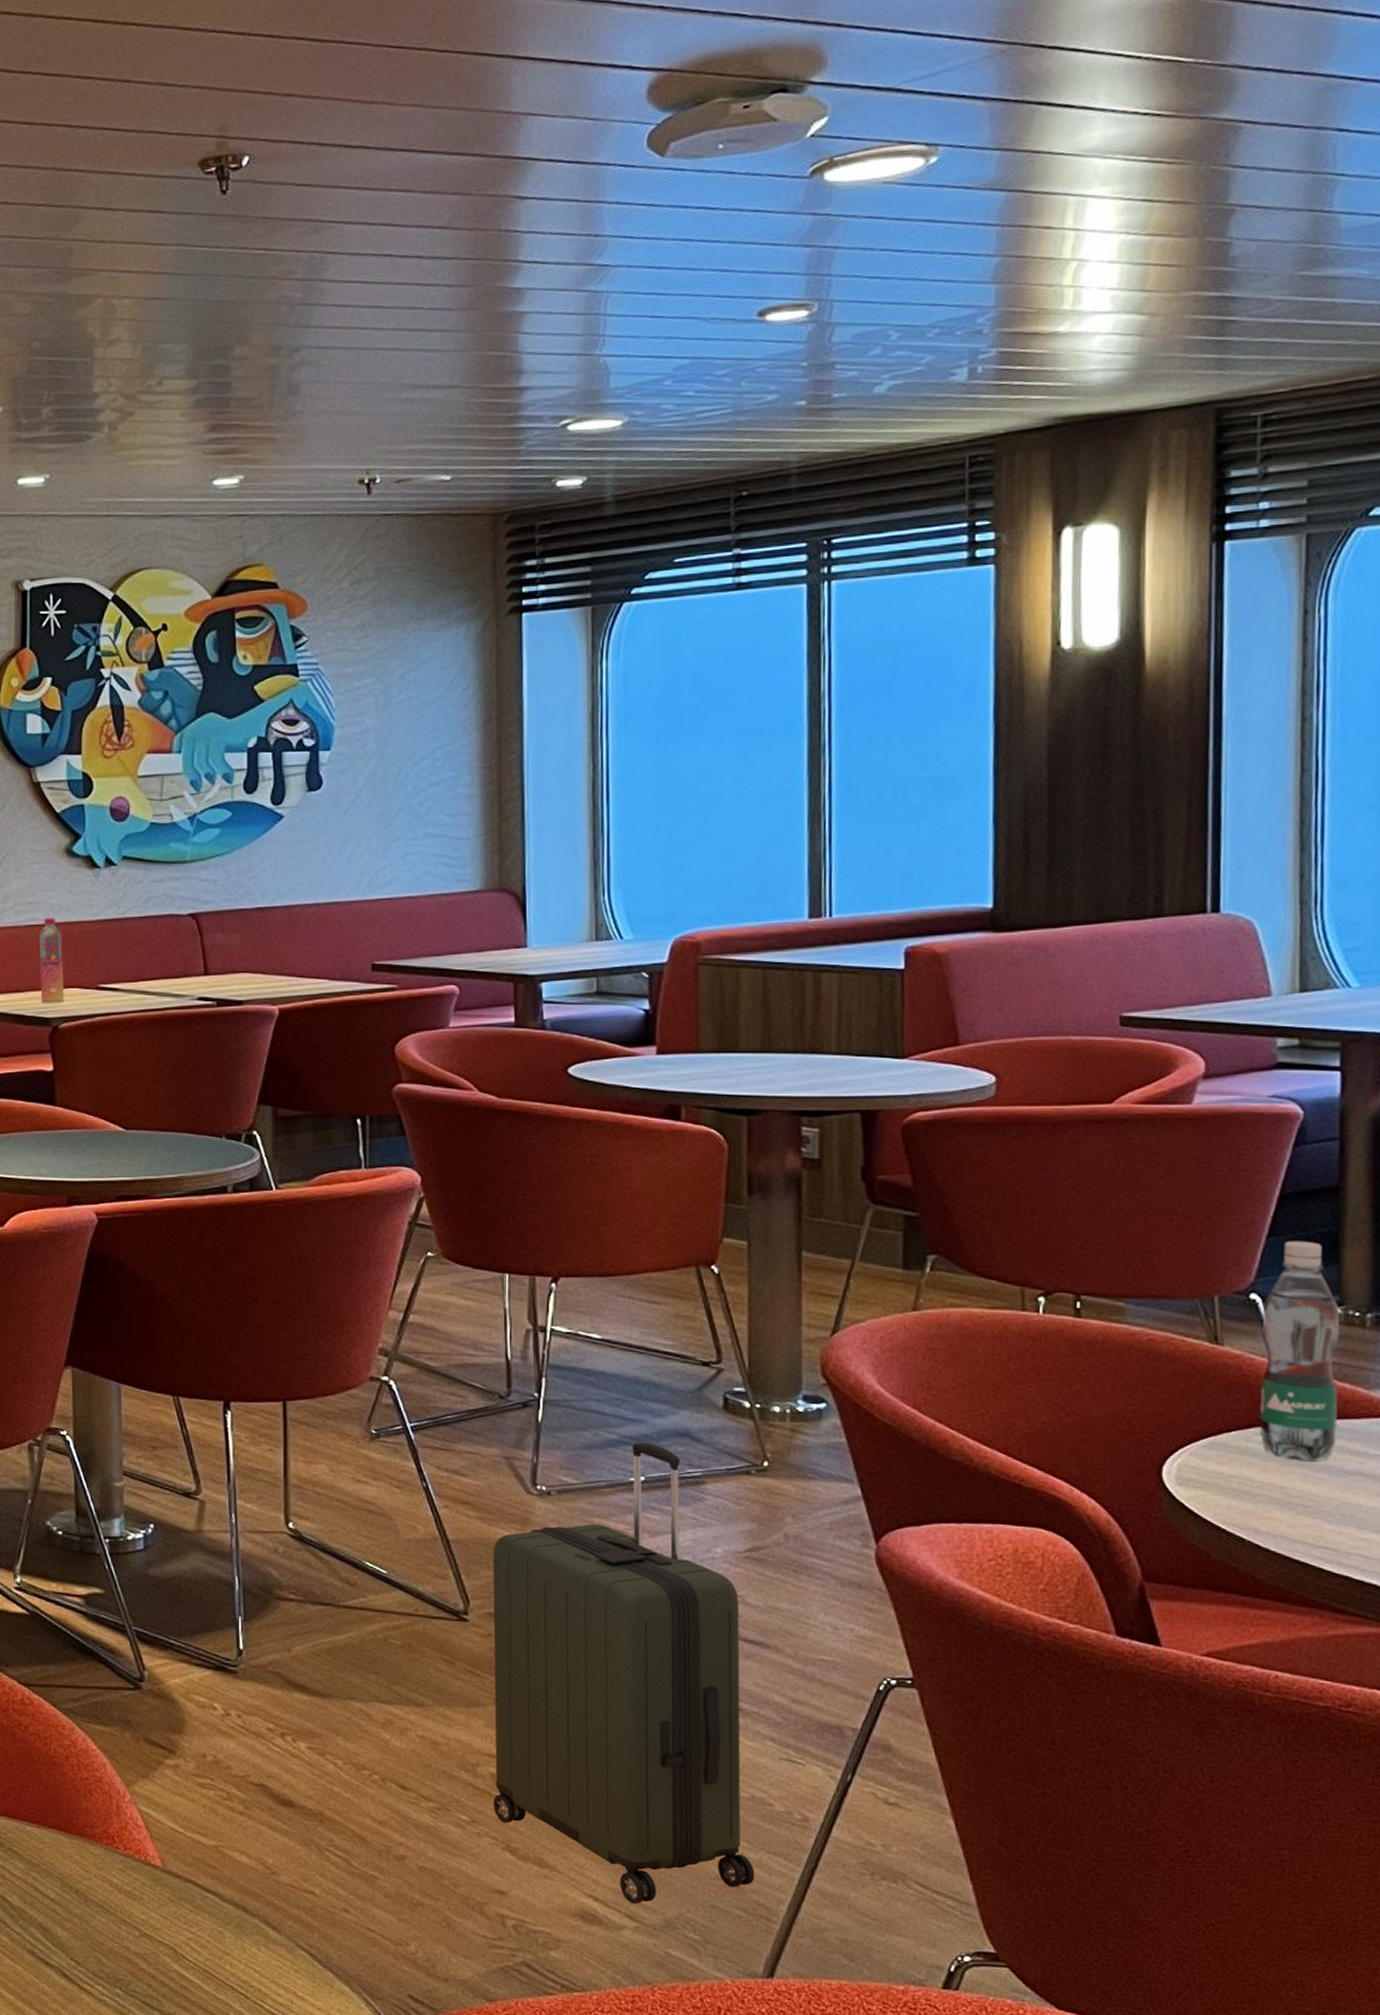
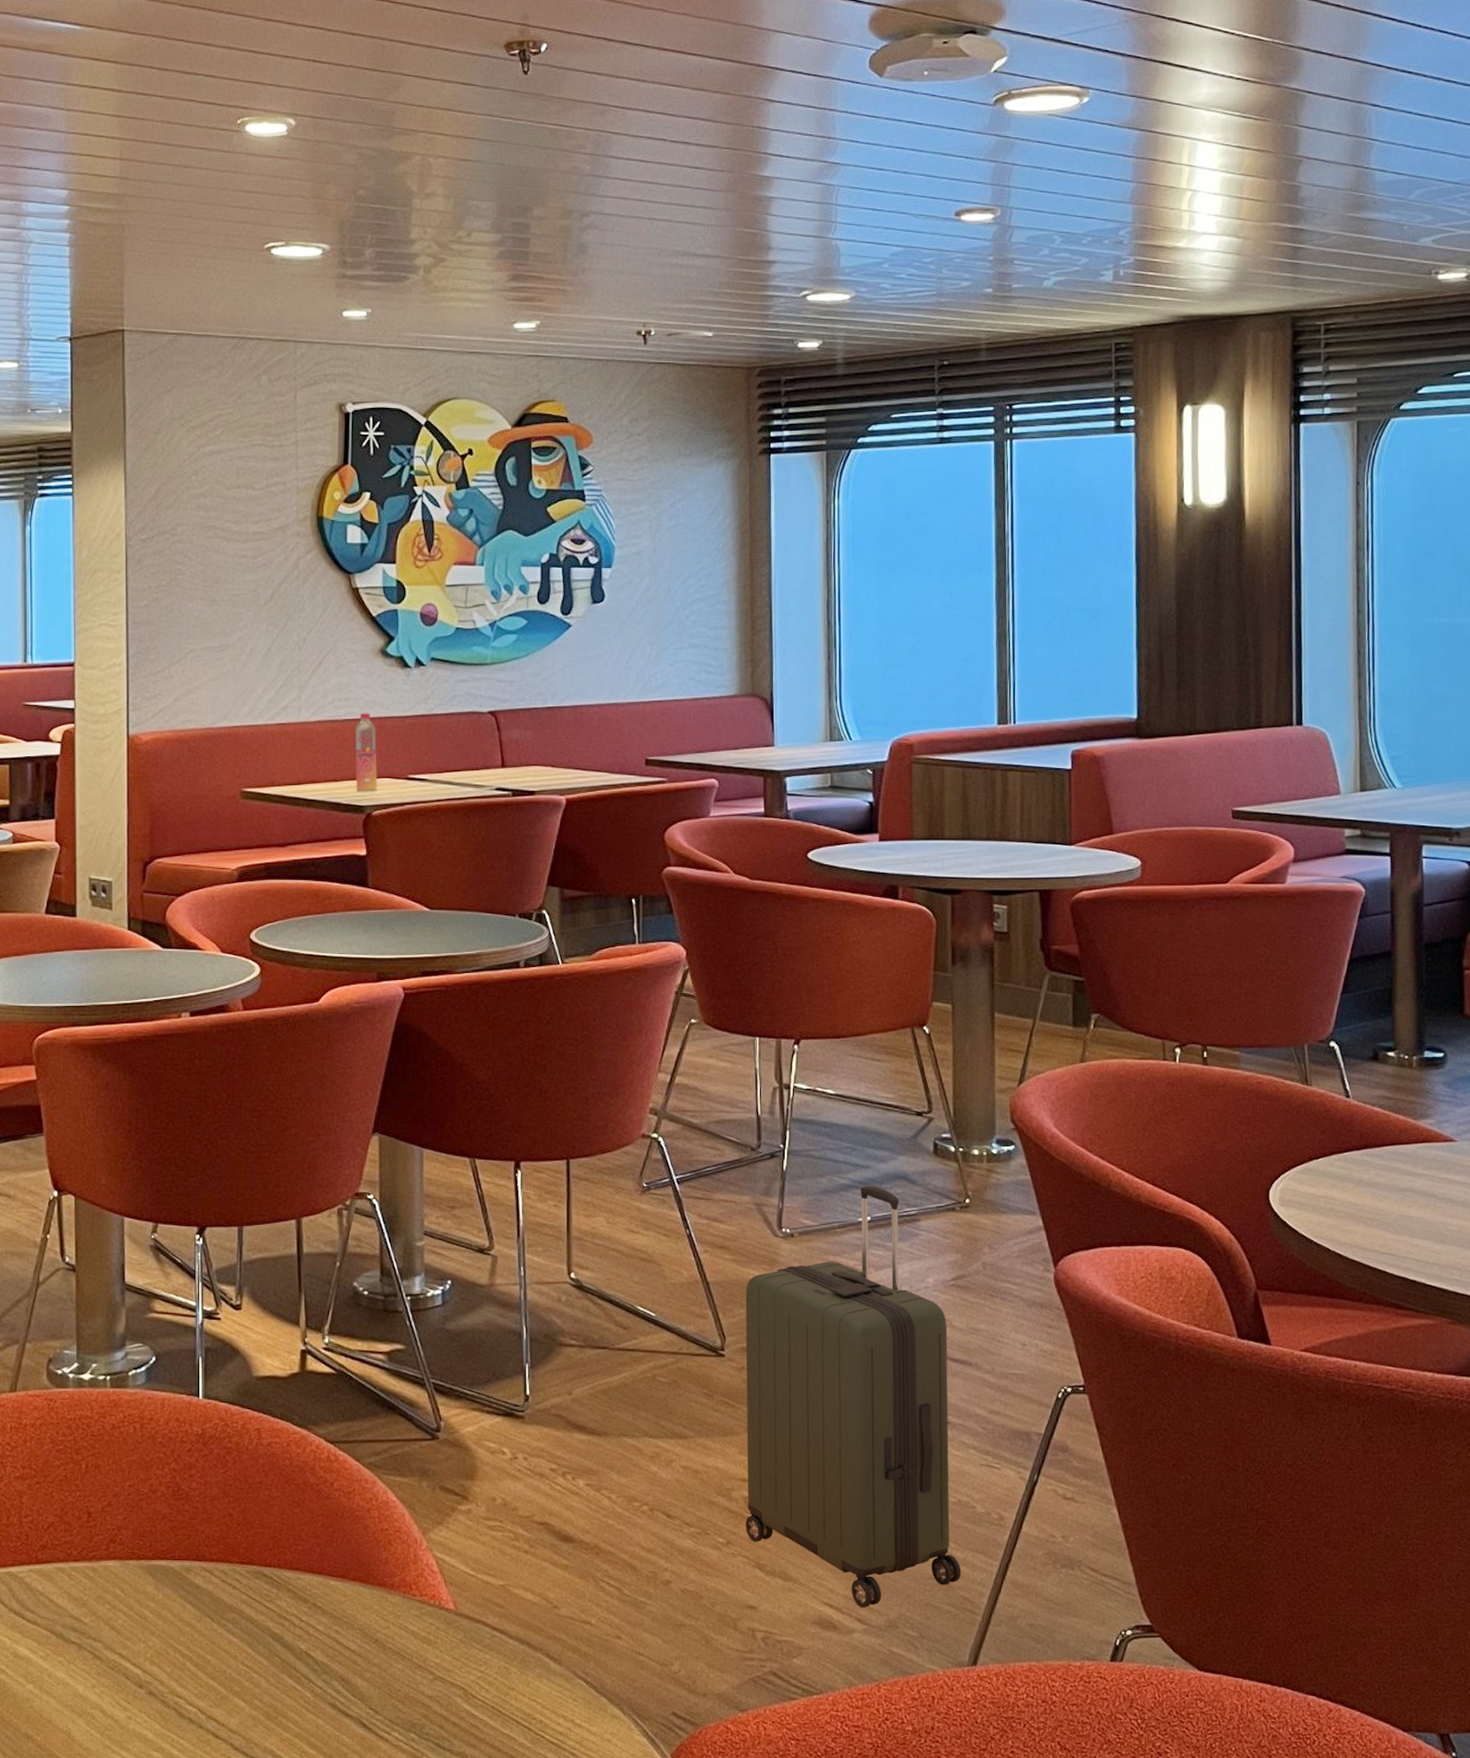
bottle: present [1259,1240,1340,1462] -> none [1338,997,1395,1181]

